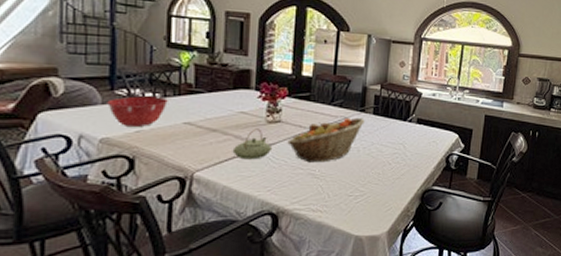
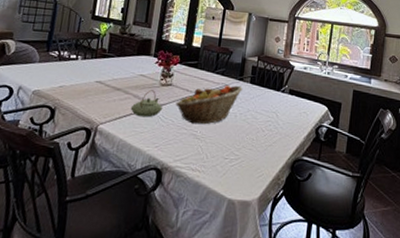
mixing bowl: present [107,96,168,127] -> none [42,57,87,83]

